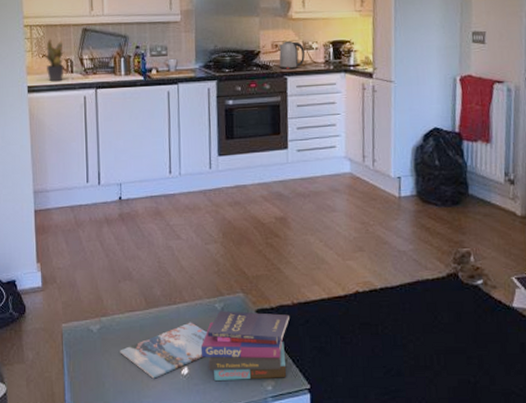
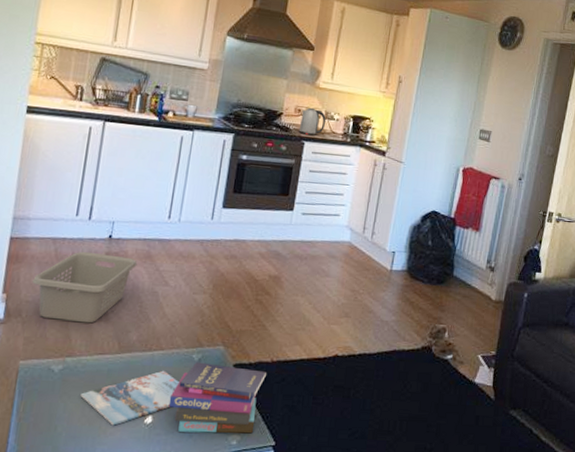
potted plant: present [44,39,67,82] -> none [52,61,79,108]
laundry basket: none [60,215,149,283] -> present [32,252,138,323]

